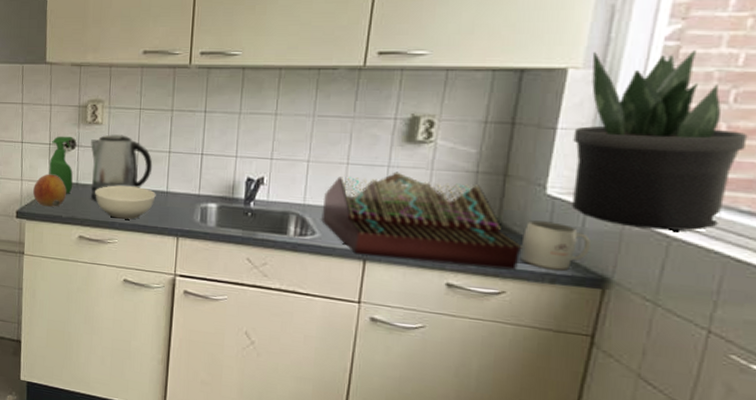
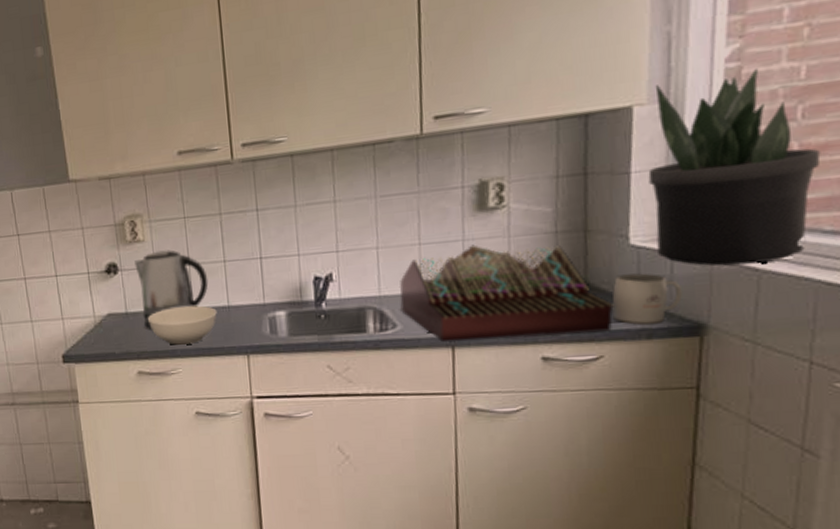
fruit: present [33,174,67,207] -> none [77,306,117,345]
spray bottle: present [49,136,73,194] -> none [90,260,123,327]

